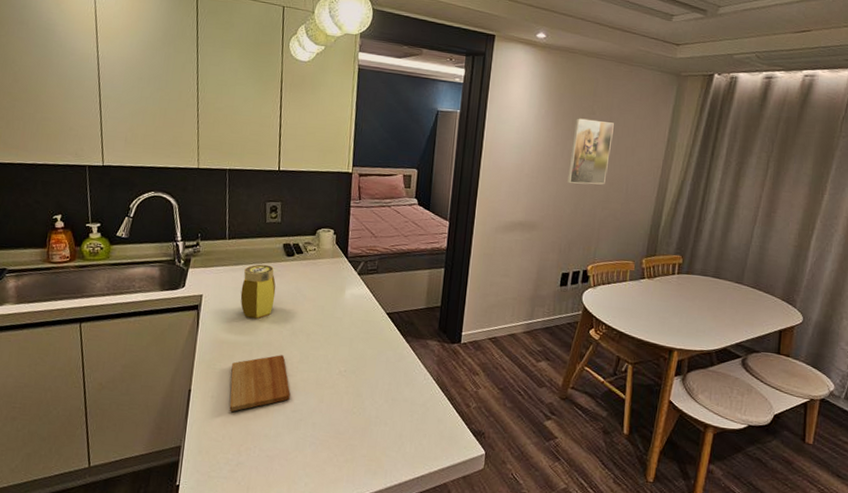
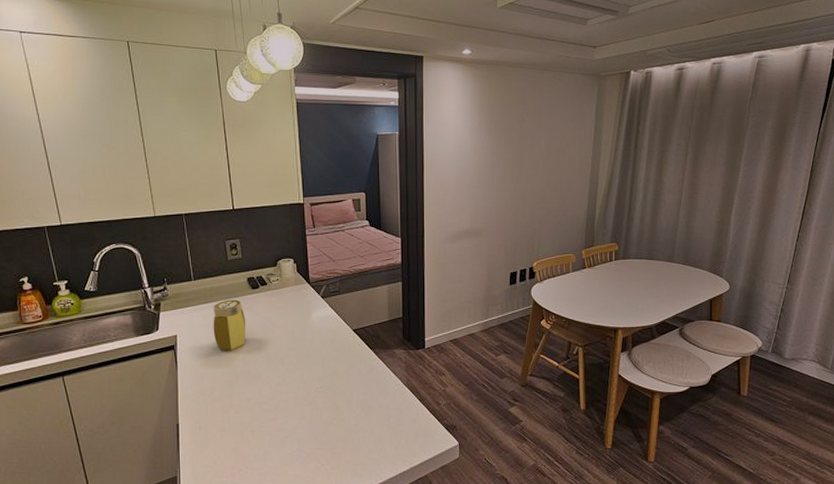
cutting board: present [229,355,291,412] -> none [214,381,273,438]
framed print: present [567,118,614,185] -> none [506,126,543,188]

